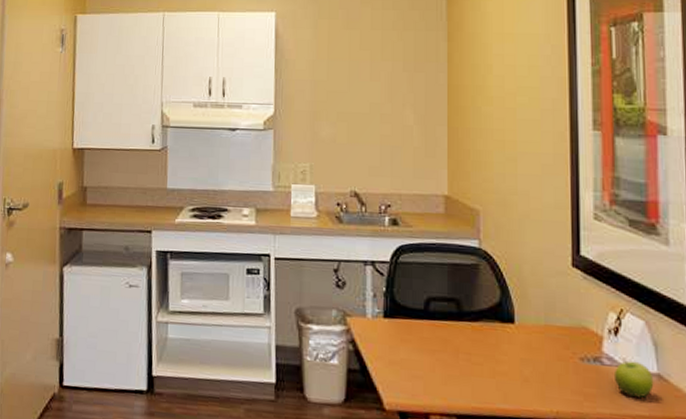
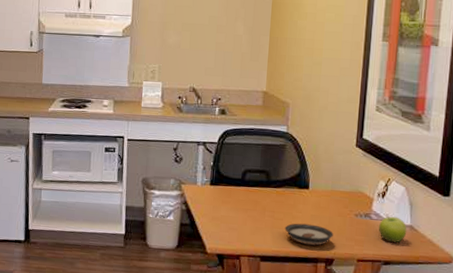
saucer: none [486,369,553,401] -> present [285,223,333,246]

